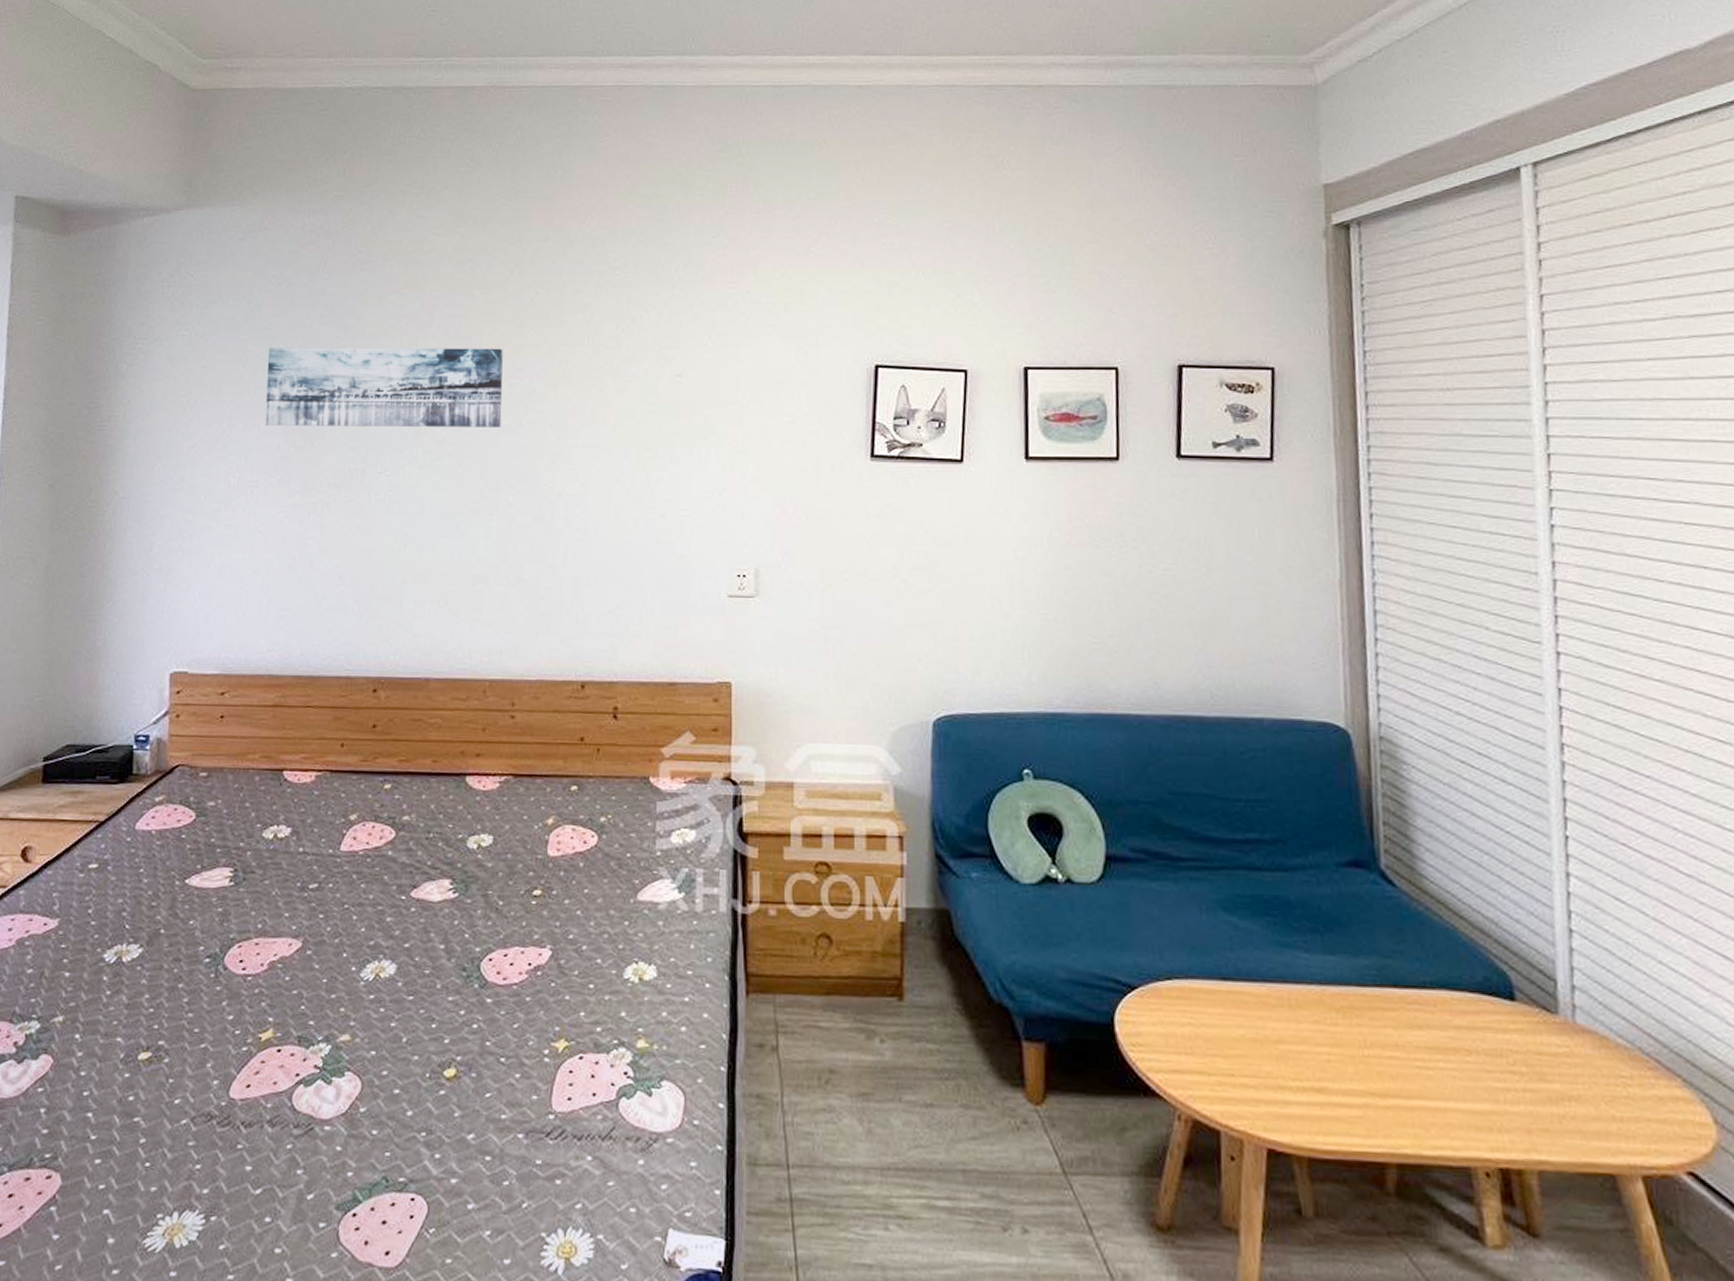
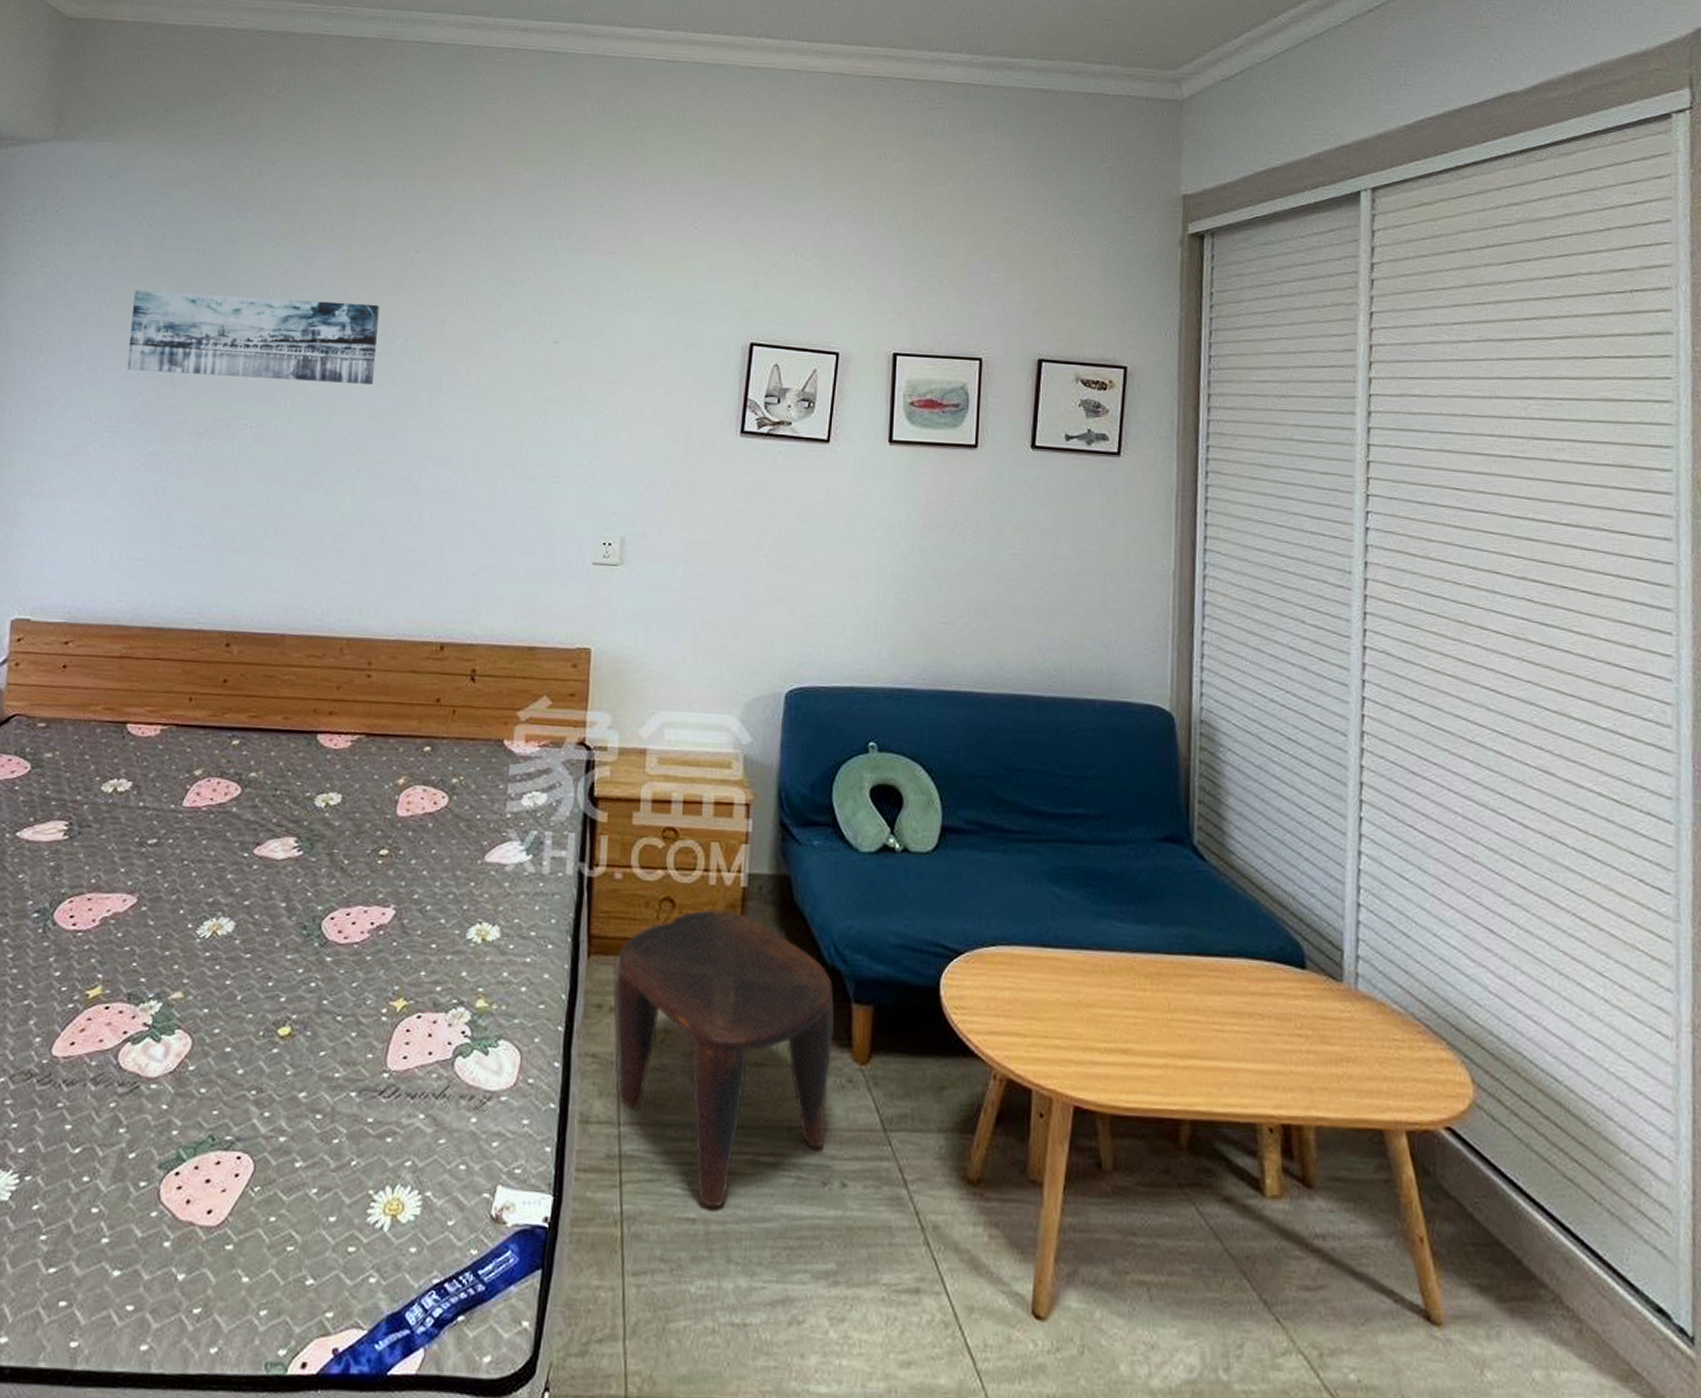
stool: none [775,945,1005,1254] -> present [614,909,834,1208]

